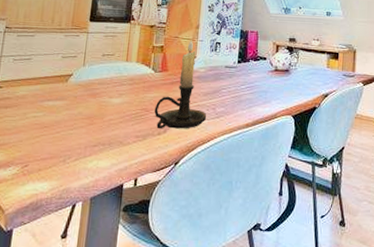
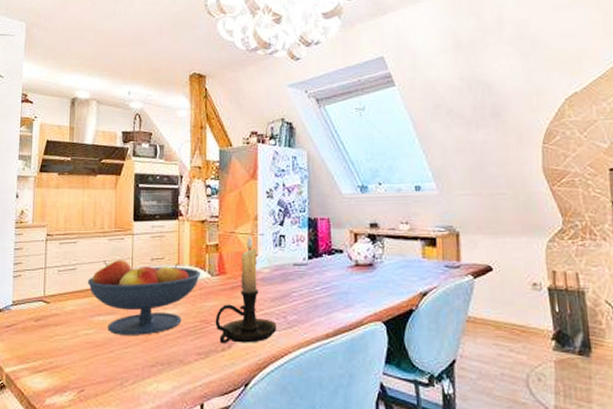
fruit bowl: none [40,53,146,119] -> present [87,260,200,335]

